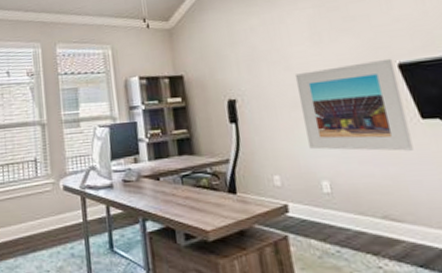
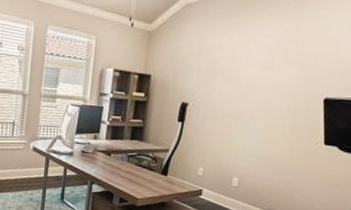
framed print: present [294,58,414,151] -> none [233,91,322,167]

